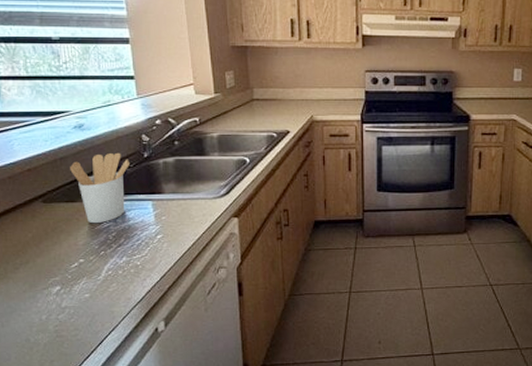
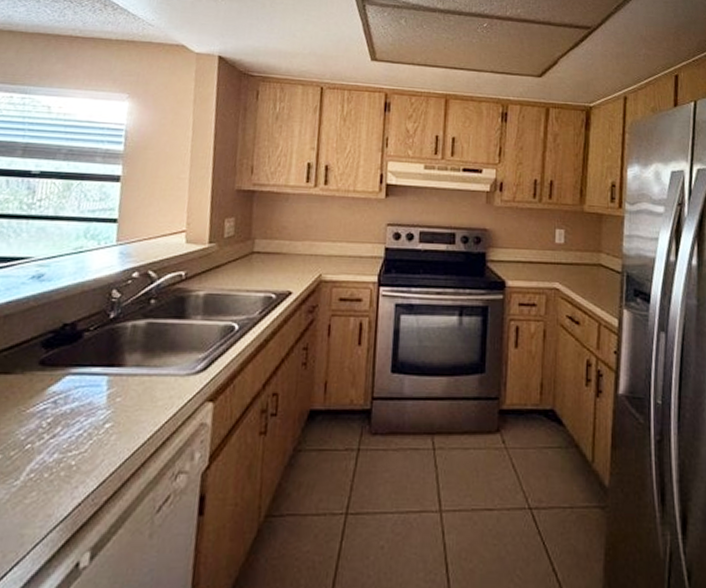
utensil holder: present [70,152,131,224] -> none [13,311,92,405]

